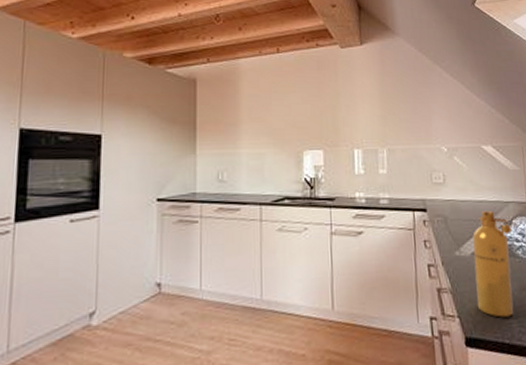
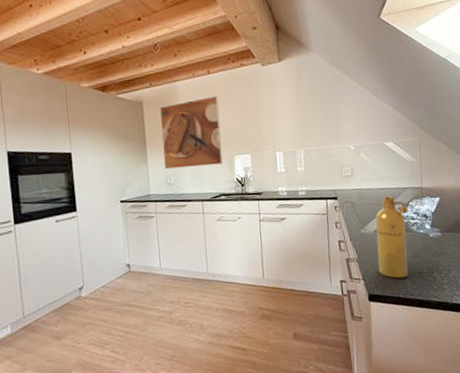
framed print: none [216,77,289,162] -> present [160,95,223,169]

